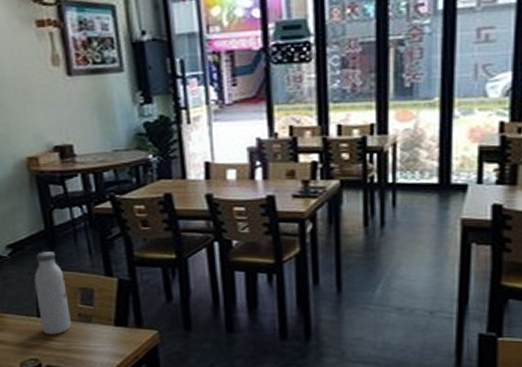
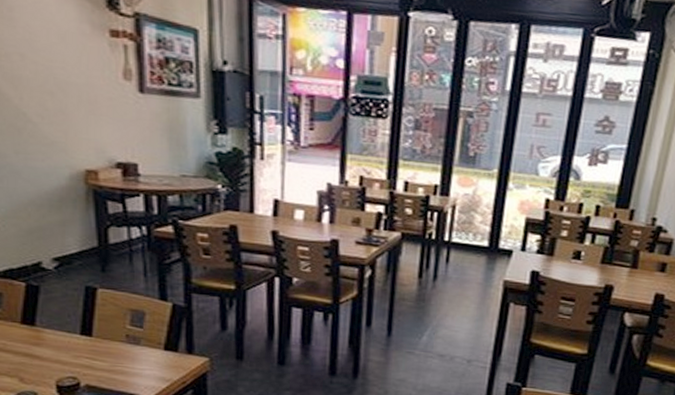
water bottle: present [34,251,71,335] -> none [81,268,117,354]

